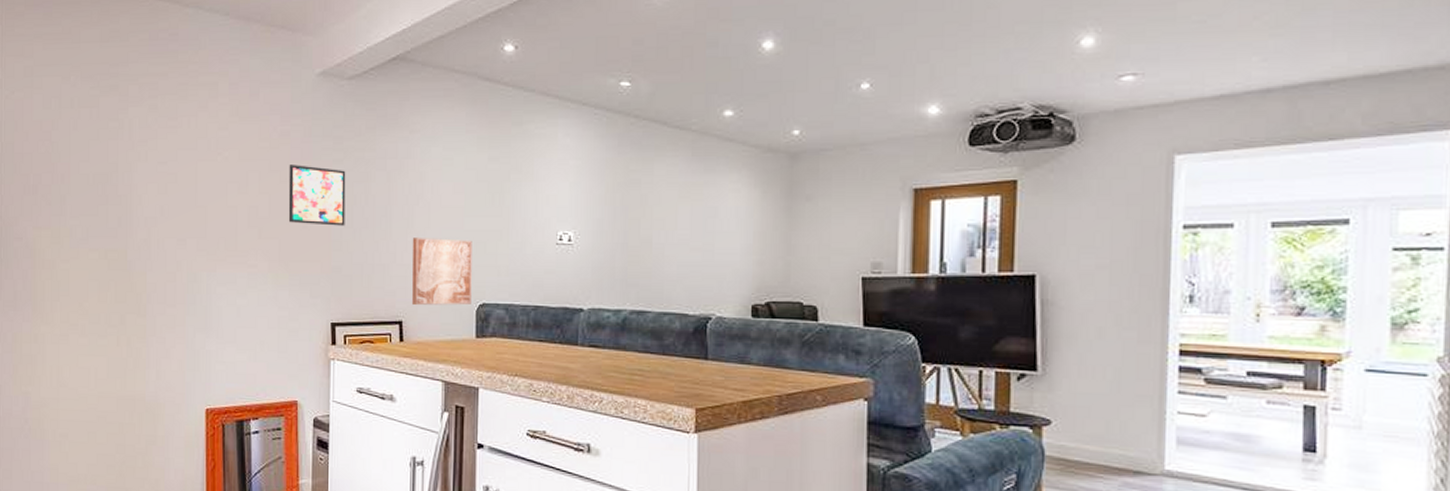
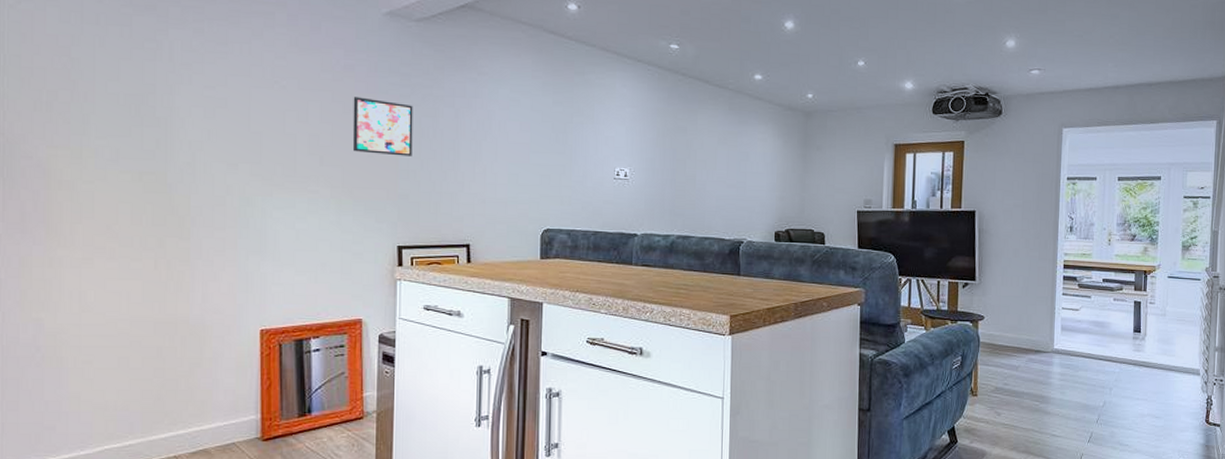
wall art: present [412,238,472,305] -> none [479,169,537,231]

